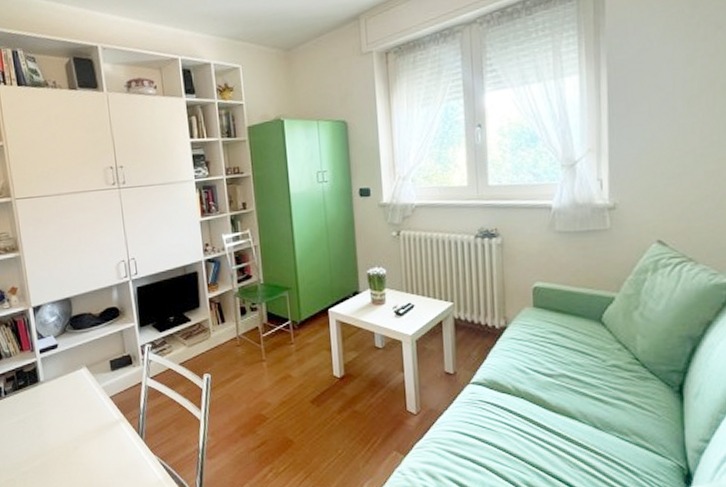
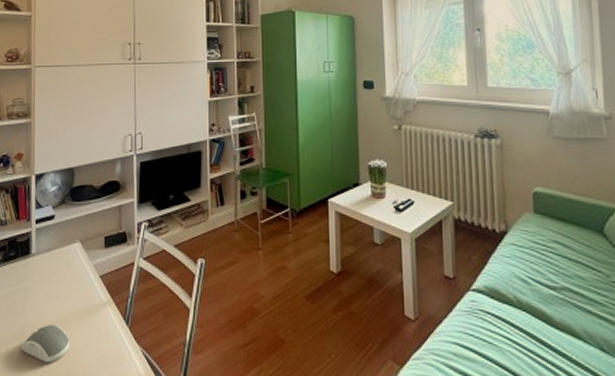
computer mouse: none [43,443,89,477] -> present [21,324,70,363]

